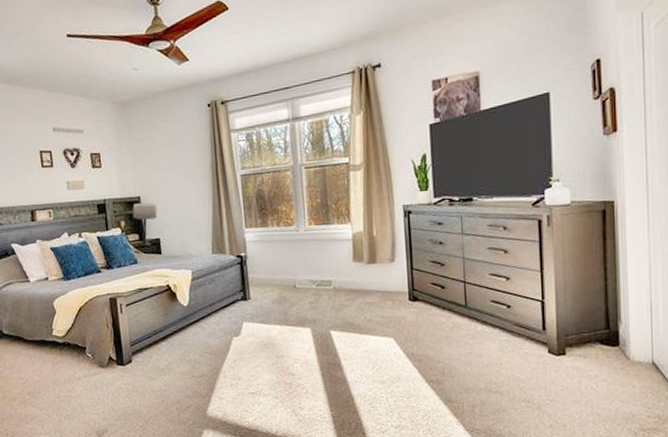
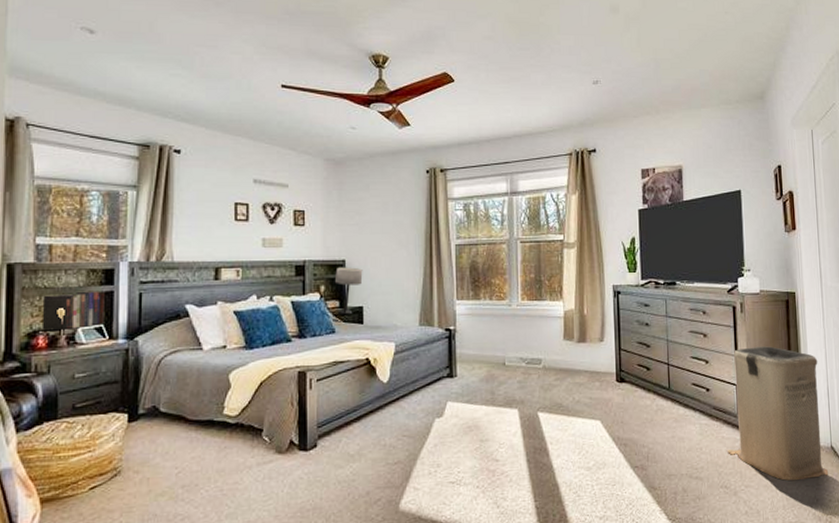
laundry basket: none [531,260,647,397] -> present [728,346,828,481]

